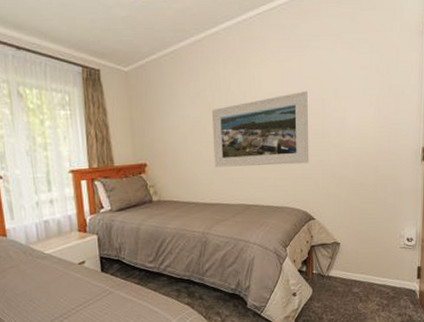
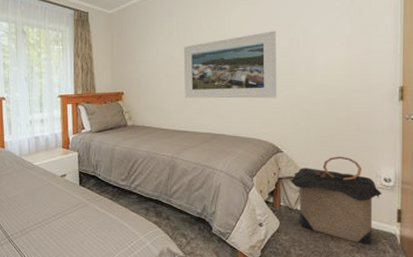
laundry hamper: none [323,219,405,303] -> present [291,156,382,244]

